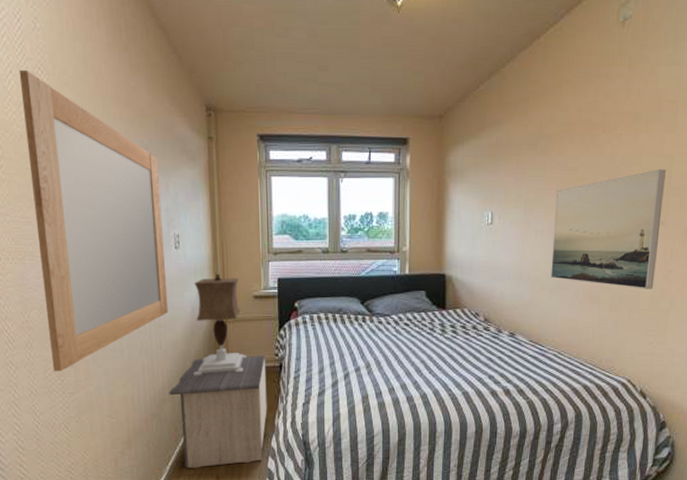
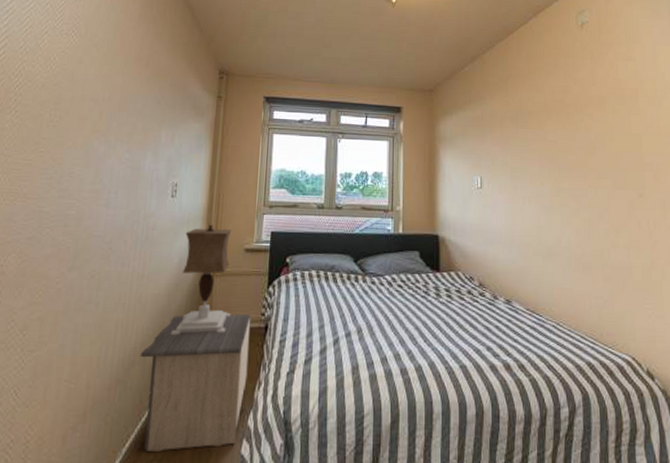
home mirror: present [19,69,169,372] -> none [16,31,168,325]
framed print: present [551,169,666,289] -> none [539,146,643,260]

